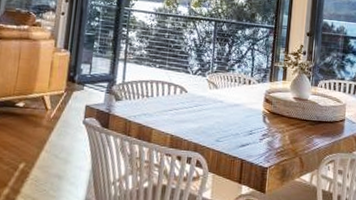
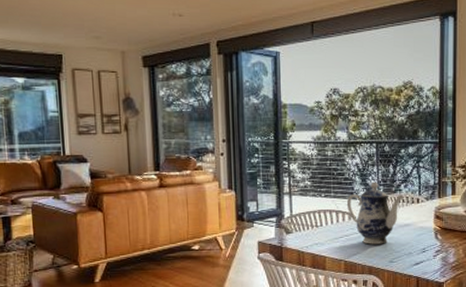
teapot: none [179,58,237,122] -> present [346,182,404,244]

